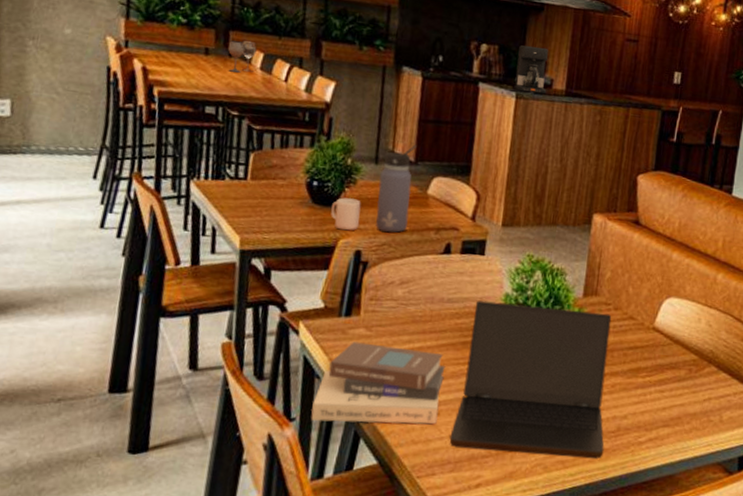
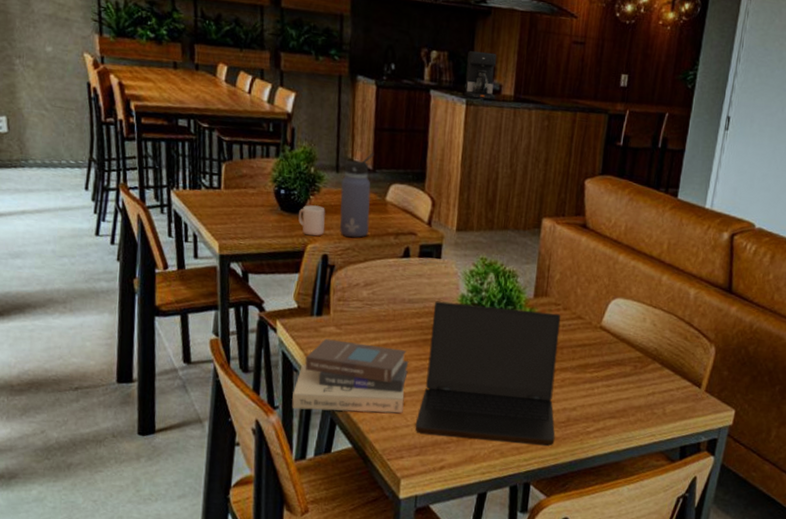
wineglass: present [228,40,257,73] -> none [195,53,221,86]

